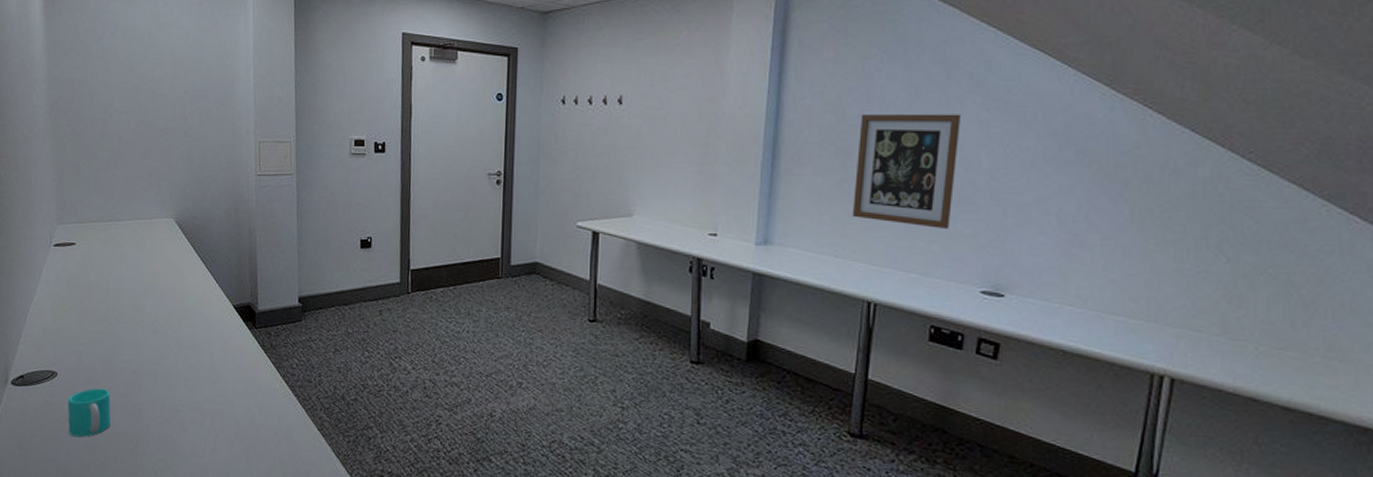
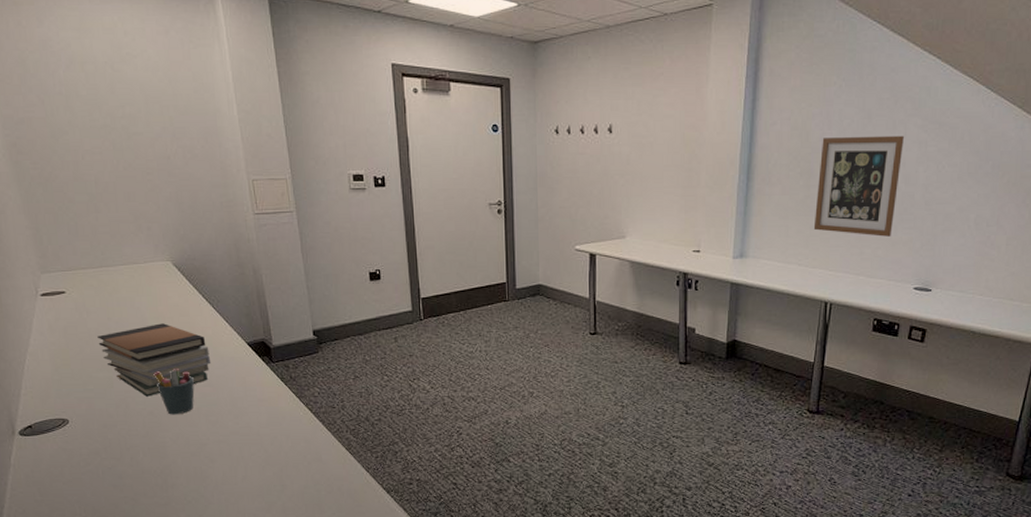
cup: present [67,388,111,438] -> none [85,430,135,478]
book stack: none [96,280,197,355] -> present [97,323,211,397]
pen holder: none [141,328,179,377] -> present [153,369,195,415]

